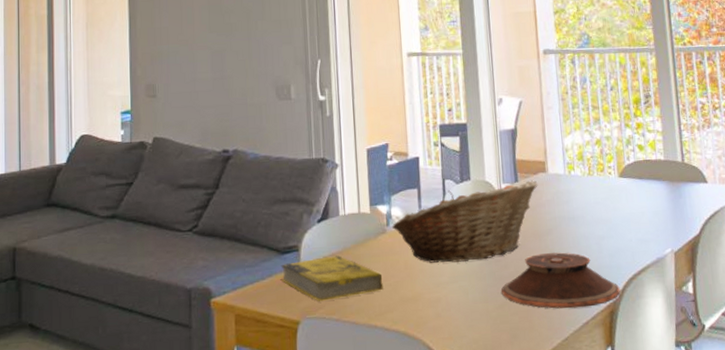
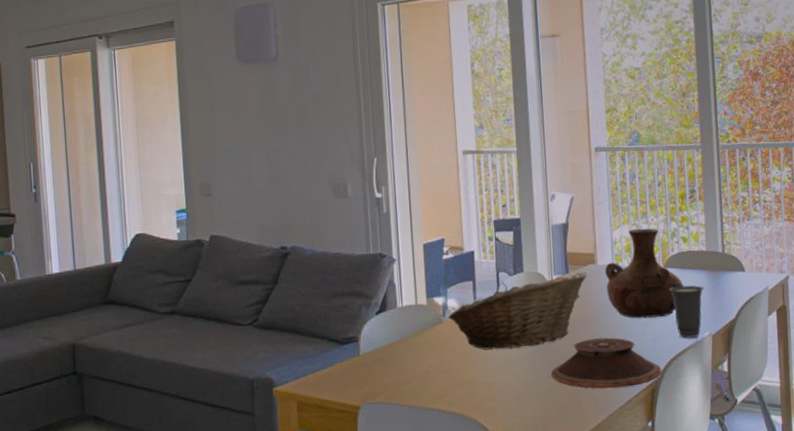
book: present [280,255,383,301] -> none [340,345,440,388]
vase: none [556,135,642,232] -> present [604,228,684,318]
cup: none [626,197,664,255] -> present [669,285,704,338]

